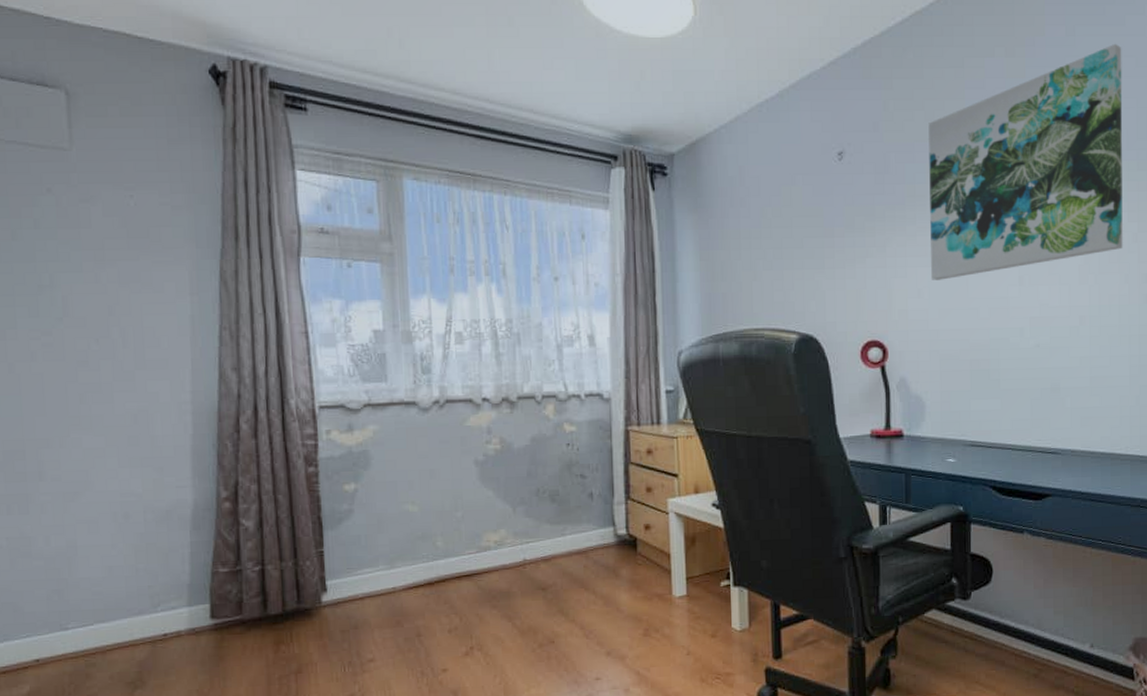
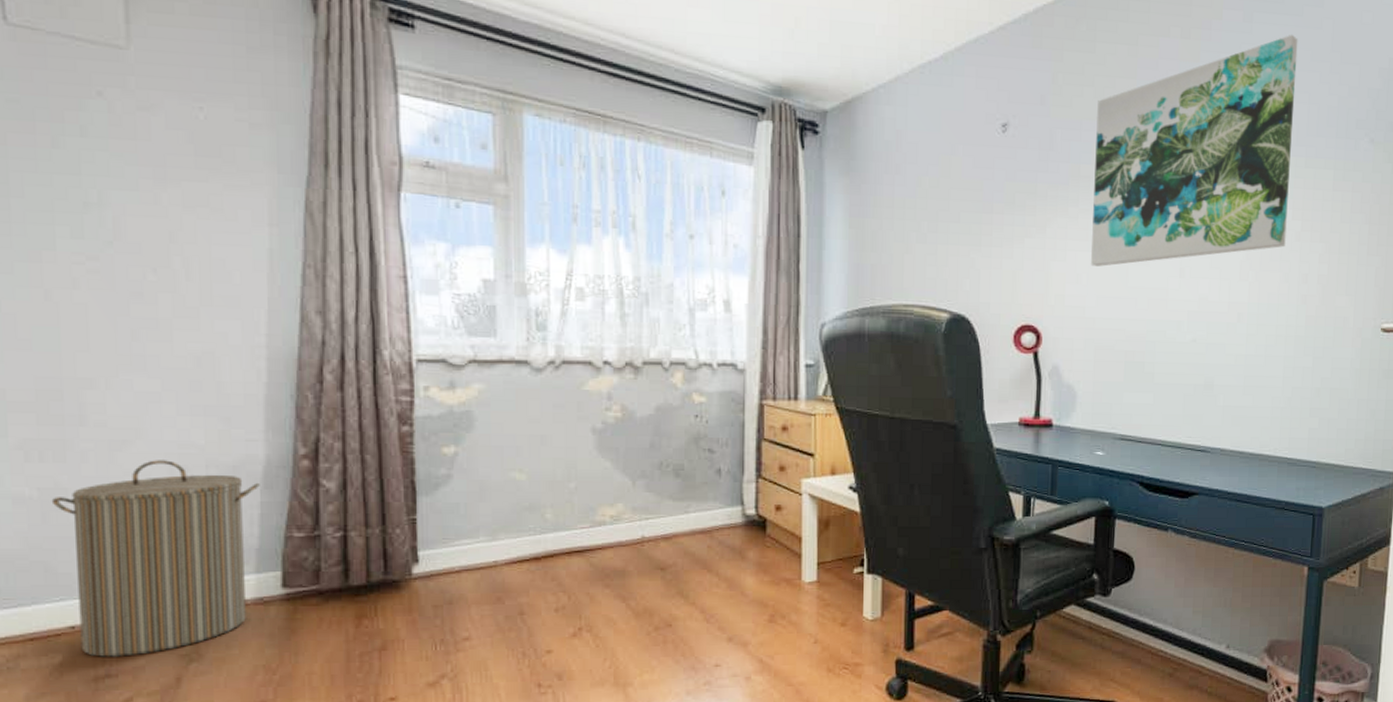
laundry hamper: none [17,508,189,687] -> present [51,460,260,657]

